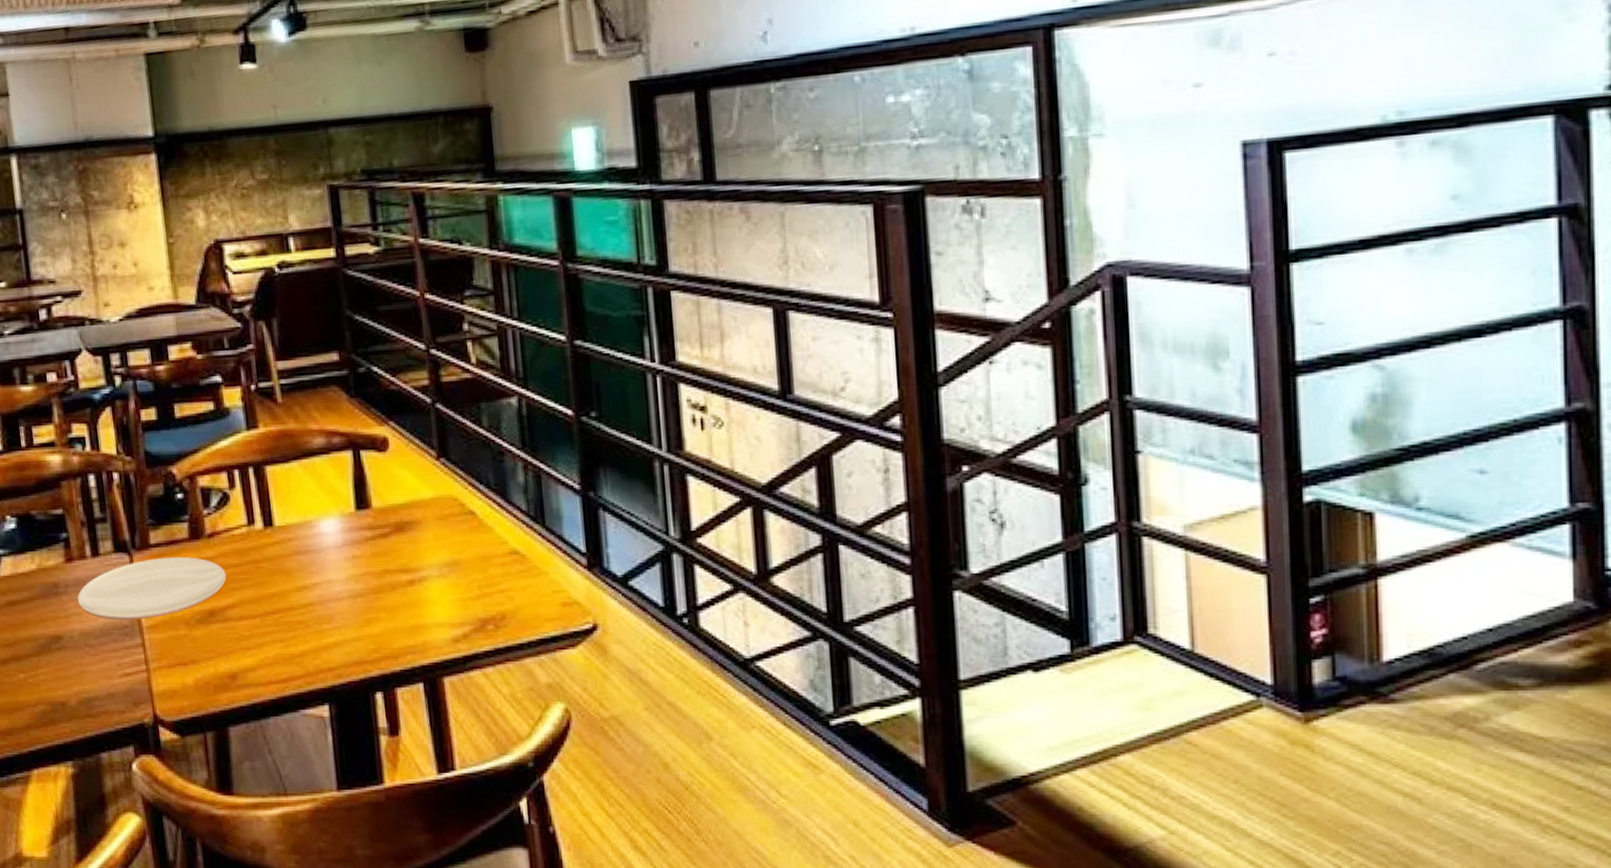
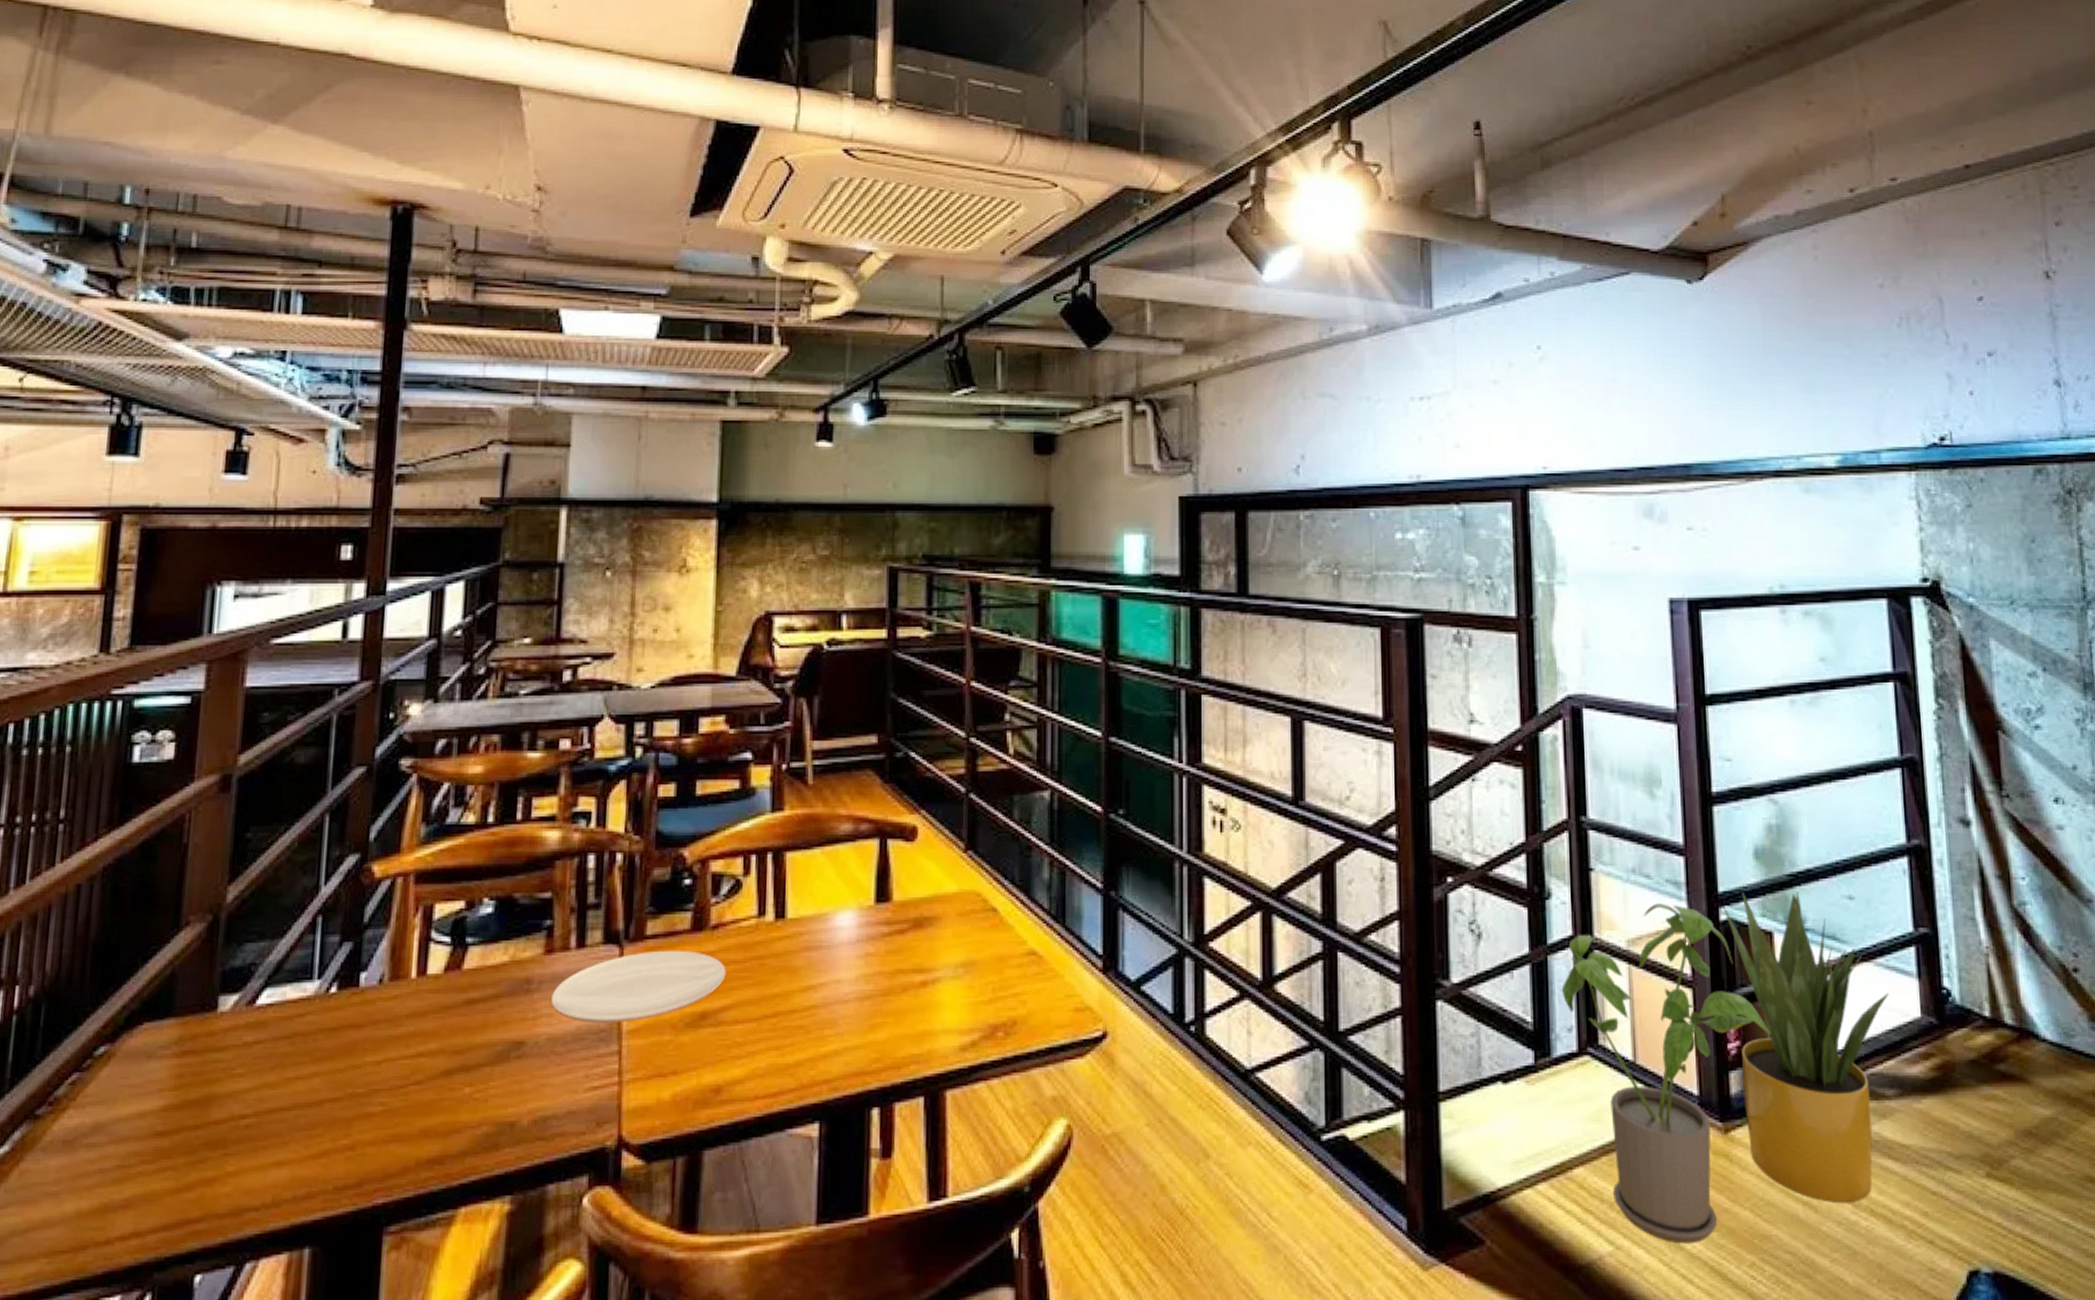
house plant: none [1103,485,1369,831] -> present [1562,903,1772,1244]
planter: none [1310,468,1530,795] -> present [1724,892,1889,1202]

